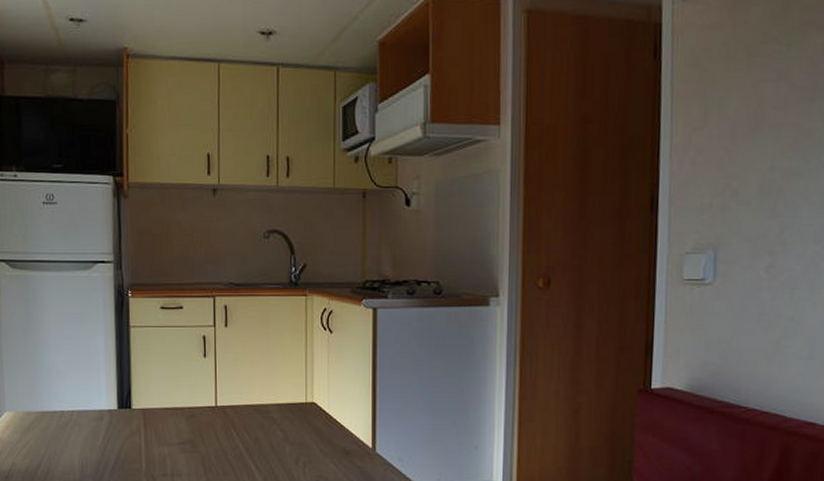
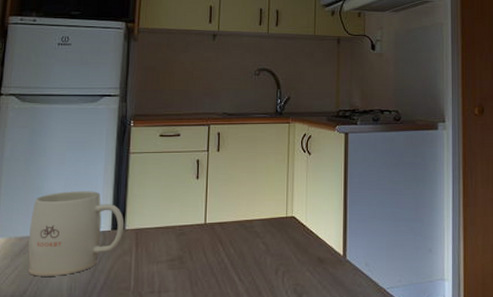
mug: none [35,366,131,453] -> present [28,191,125,277]

